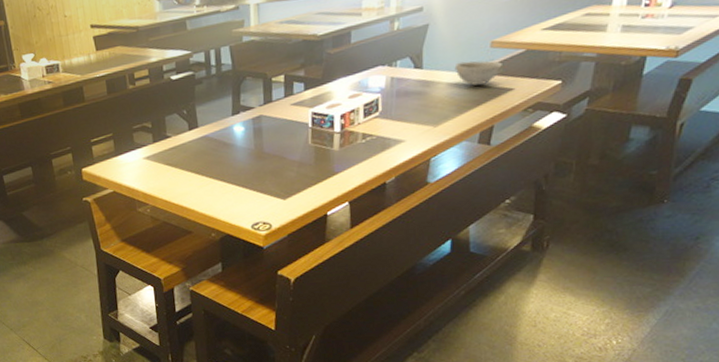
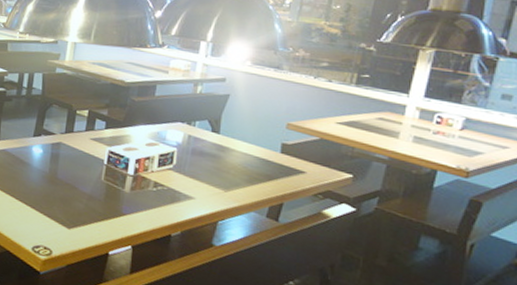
bowl: present [454,60,502,86] -> none [250,135,296,162]

